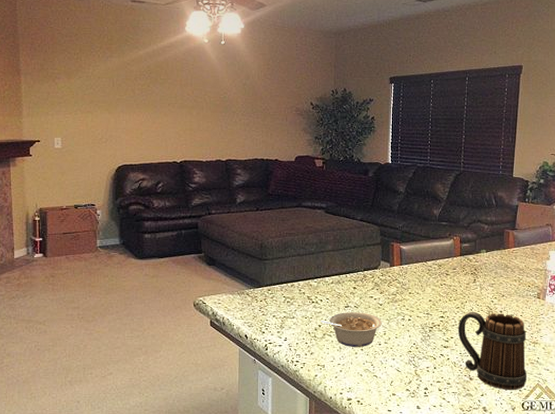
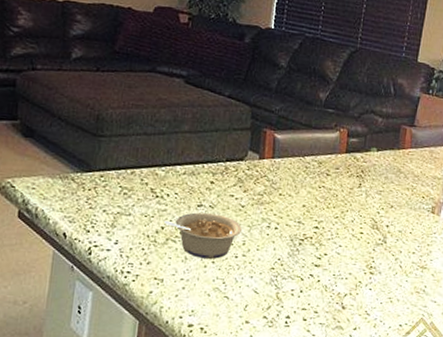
mug: present [457,311,527,391] -> none [333,223,415,325]

